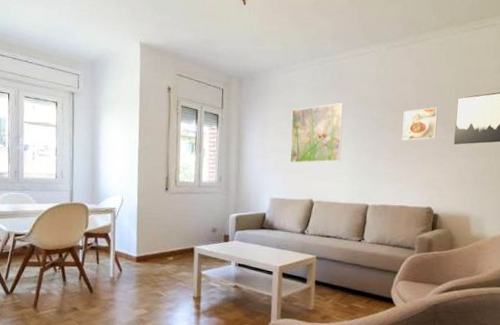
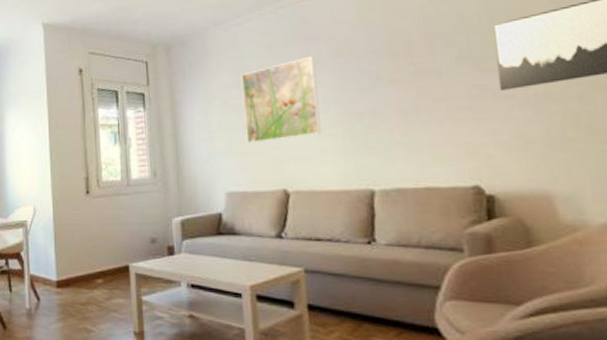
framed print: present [402,107,438,141] -> none [408,42,468,96]

